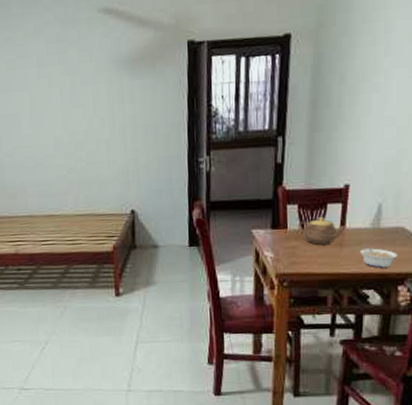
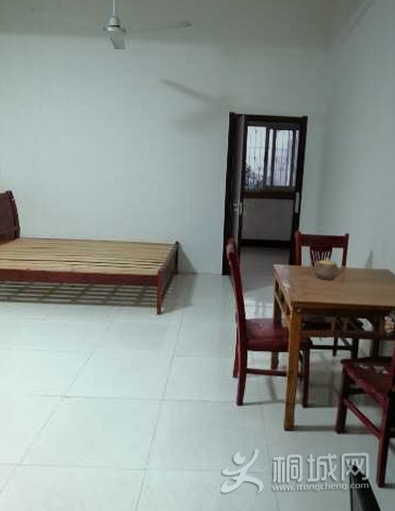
legume: present [359,244,398,268] -> none [356,282,384,301]

